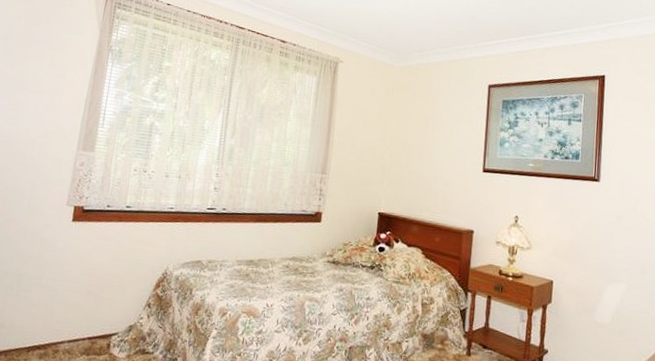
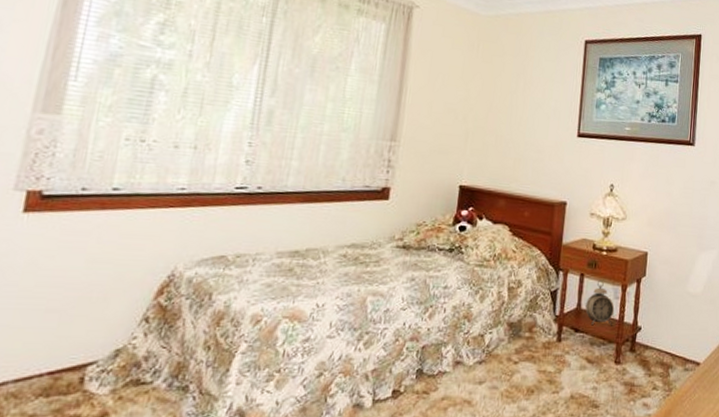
alarm clock: none [493,303,521,345] -> present [585,281,615,326]

